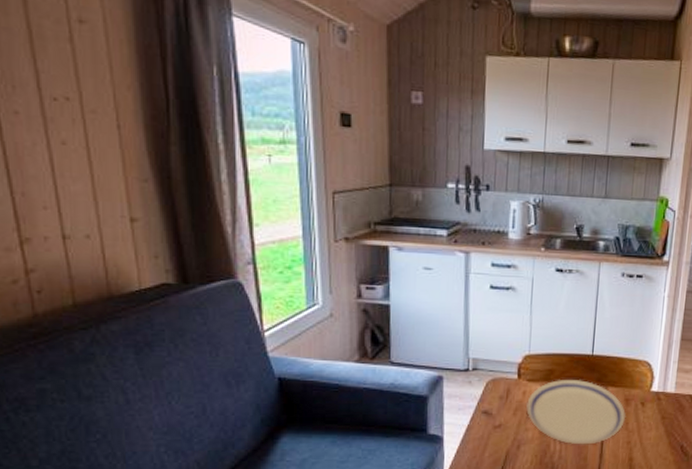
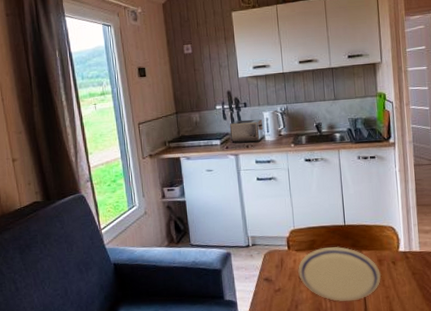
toaster: none [462,207,508,240] -> present [229,118,264,144]

